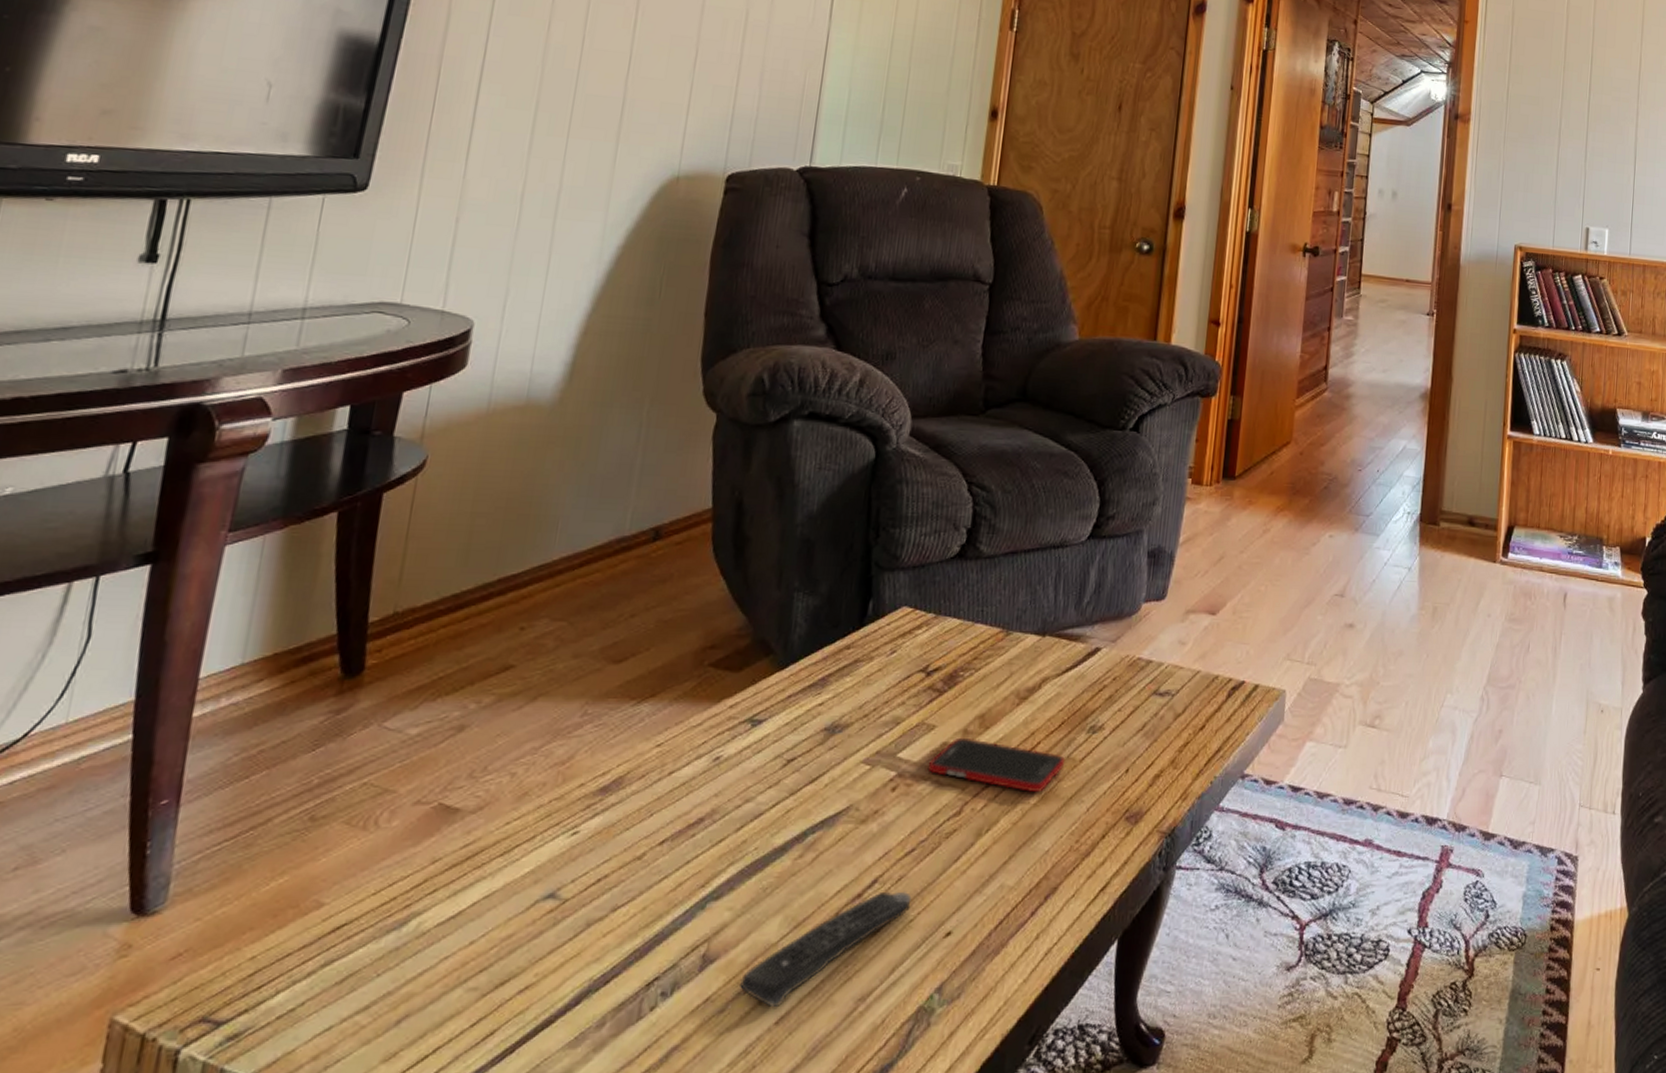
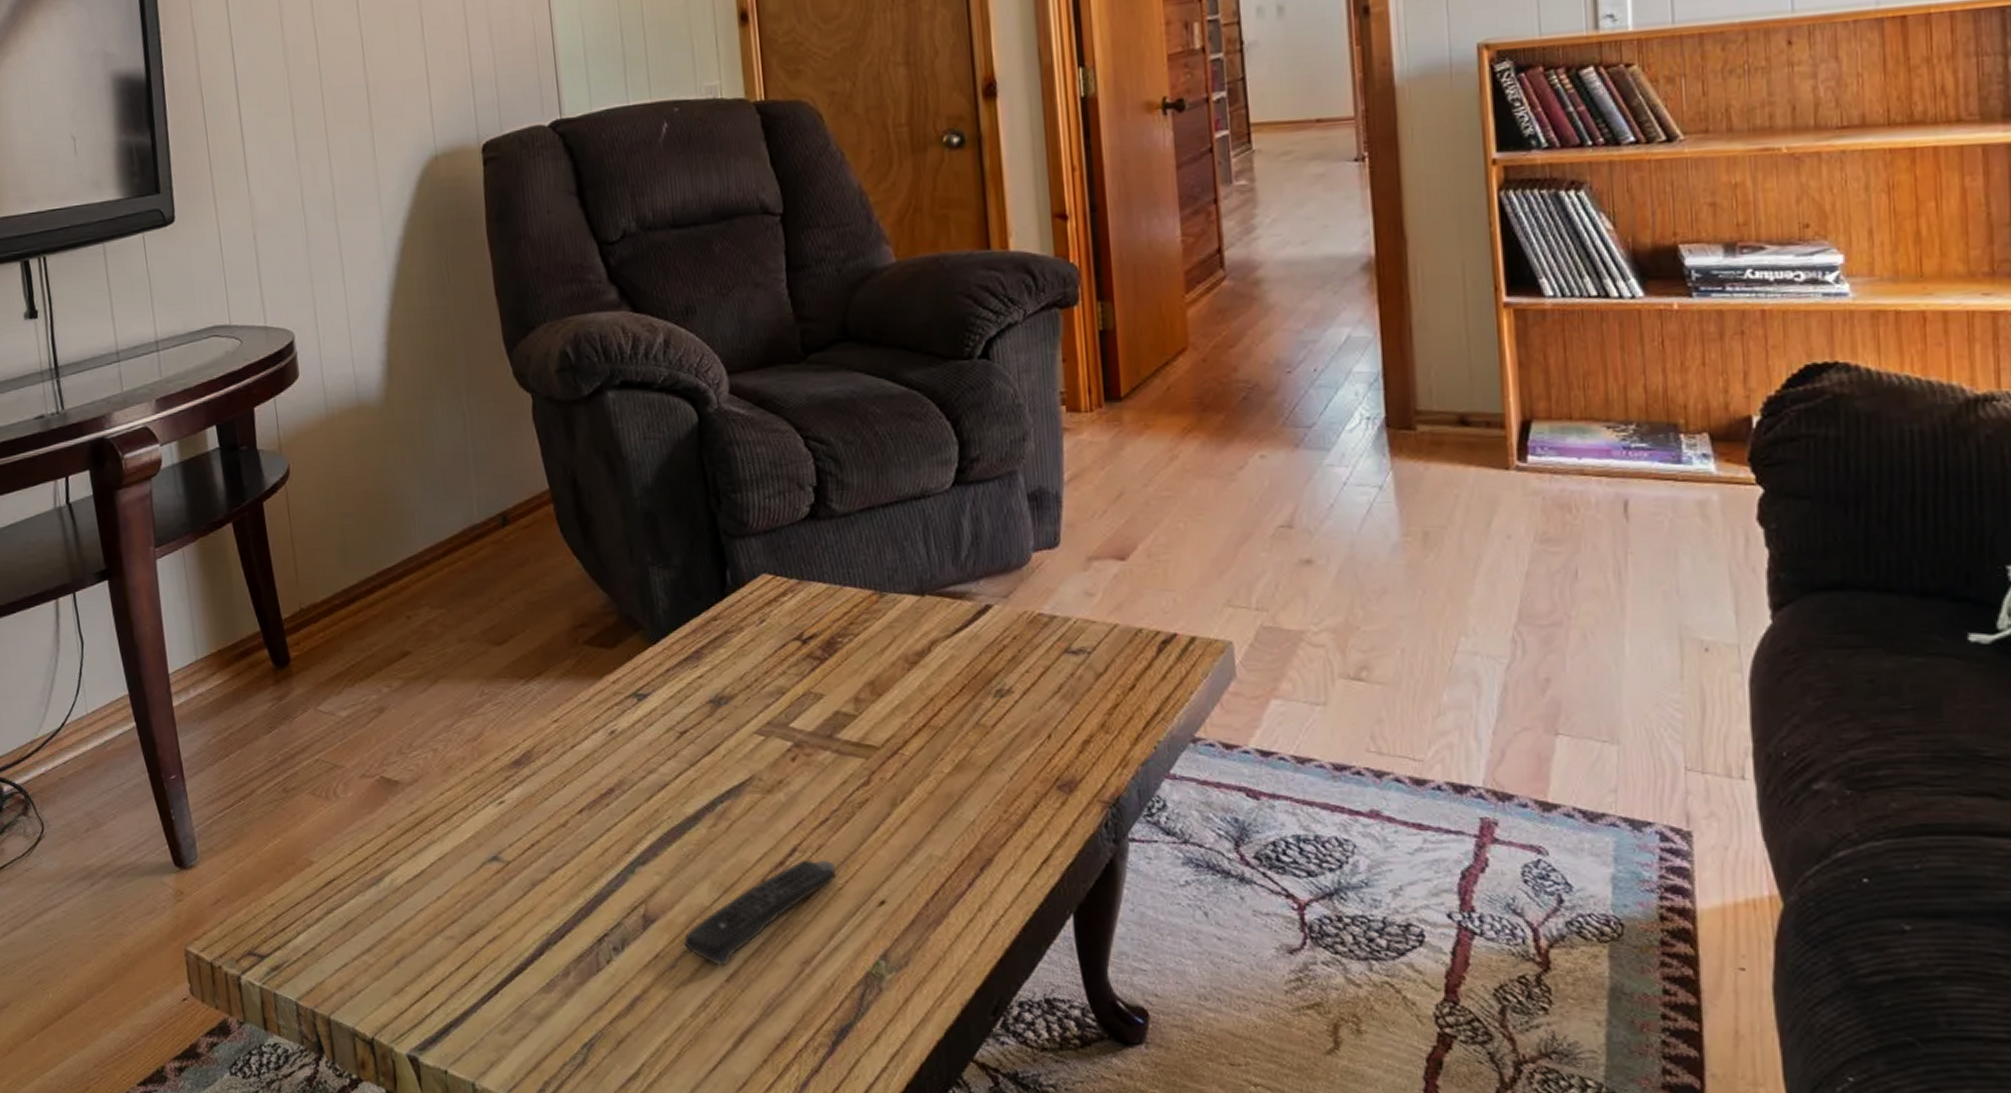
cell phone: present [927,737,1066,793] -> none [824,705,975,761]

